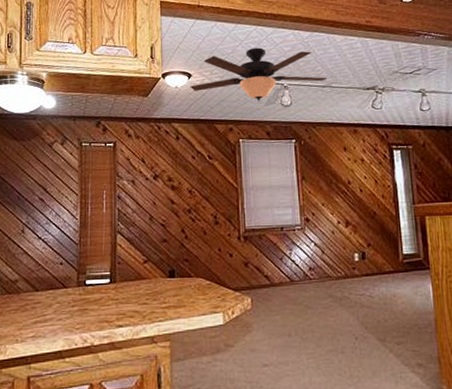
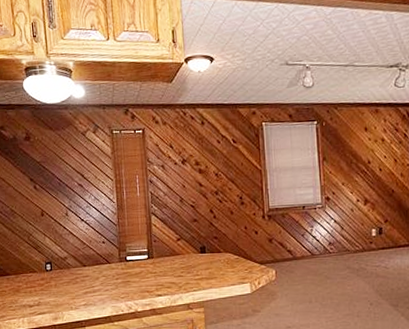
ceiling fan: present [190,47,327,103] -> none [213,26,349,85]

